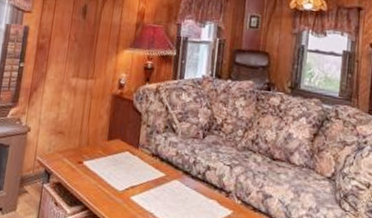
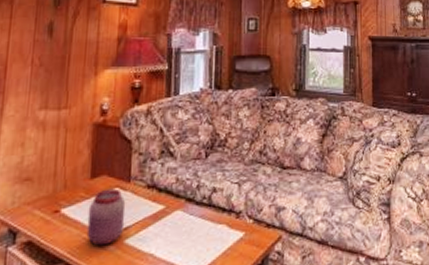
jar: none [101,151,134,198] -> present [86,188,126,246]

